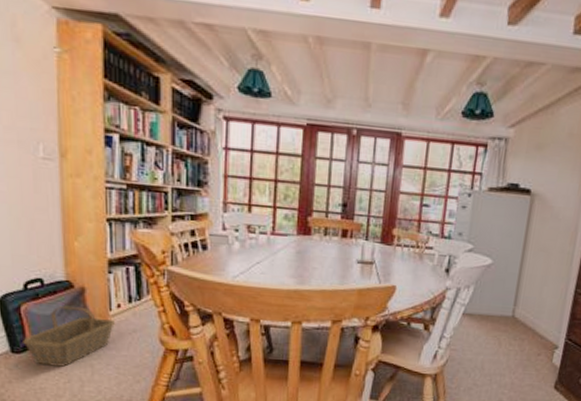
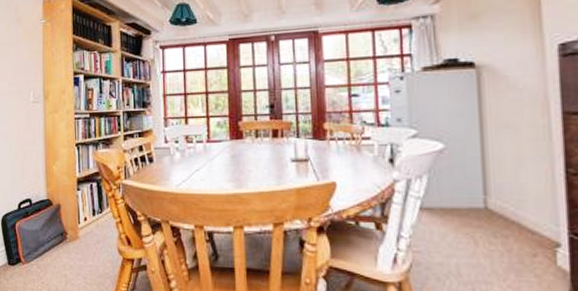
basket: present [23,305,115,368] -> none [16,221,82,278]

